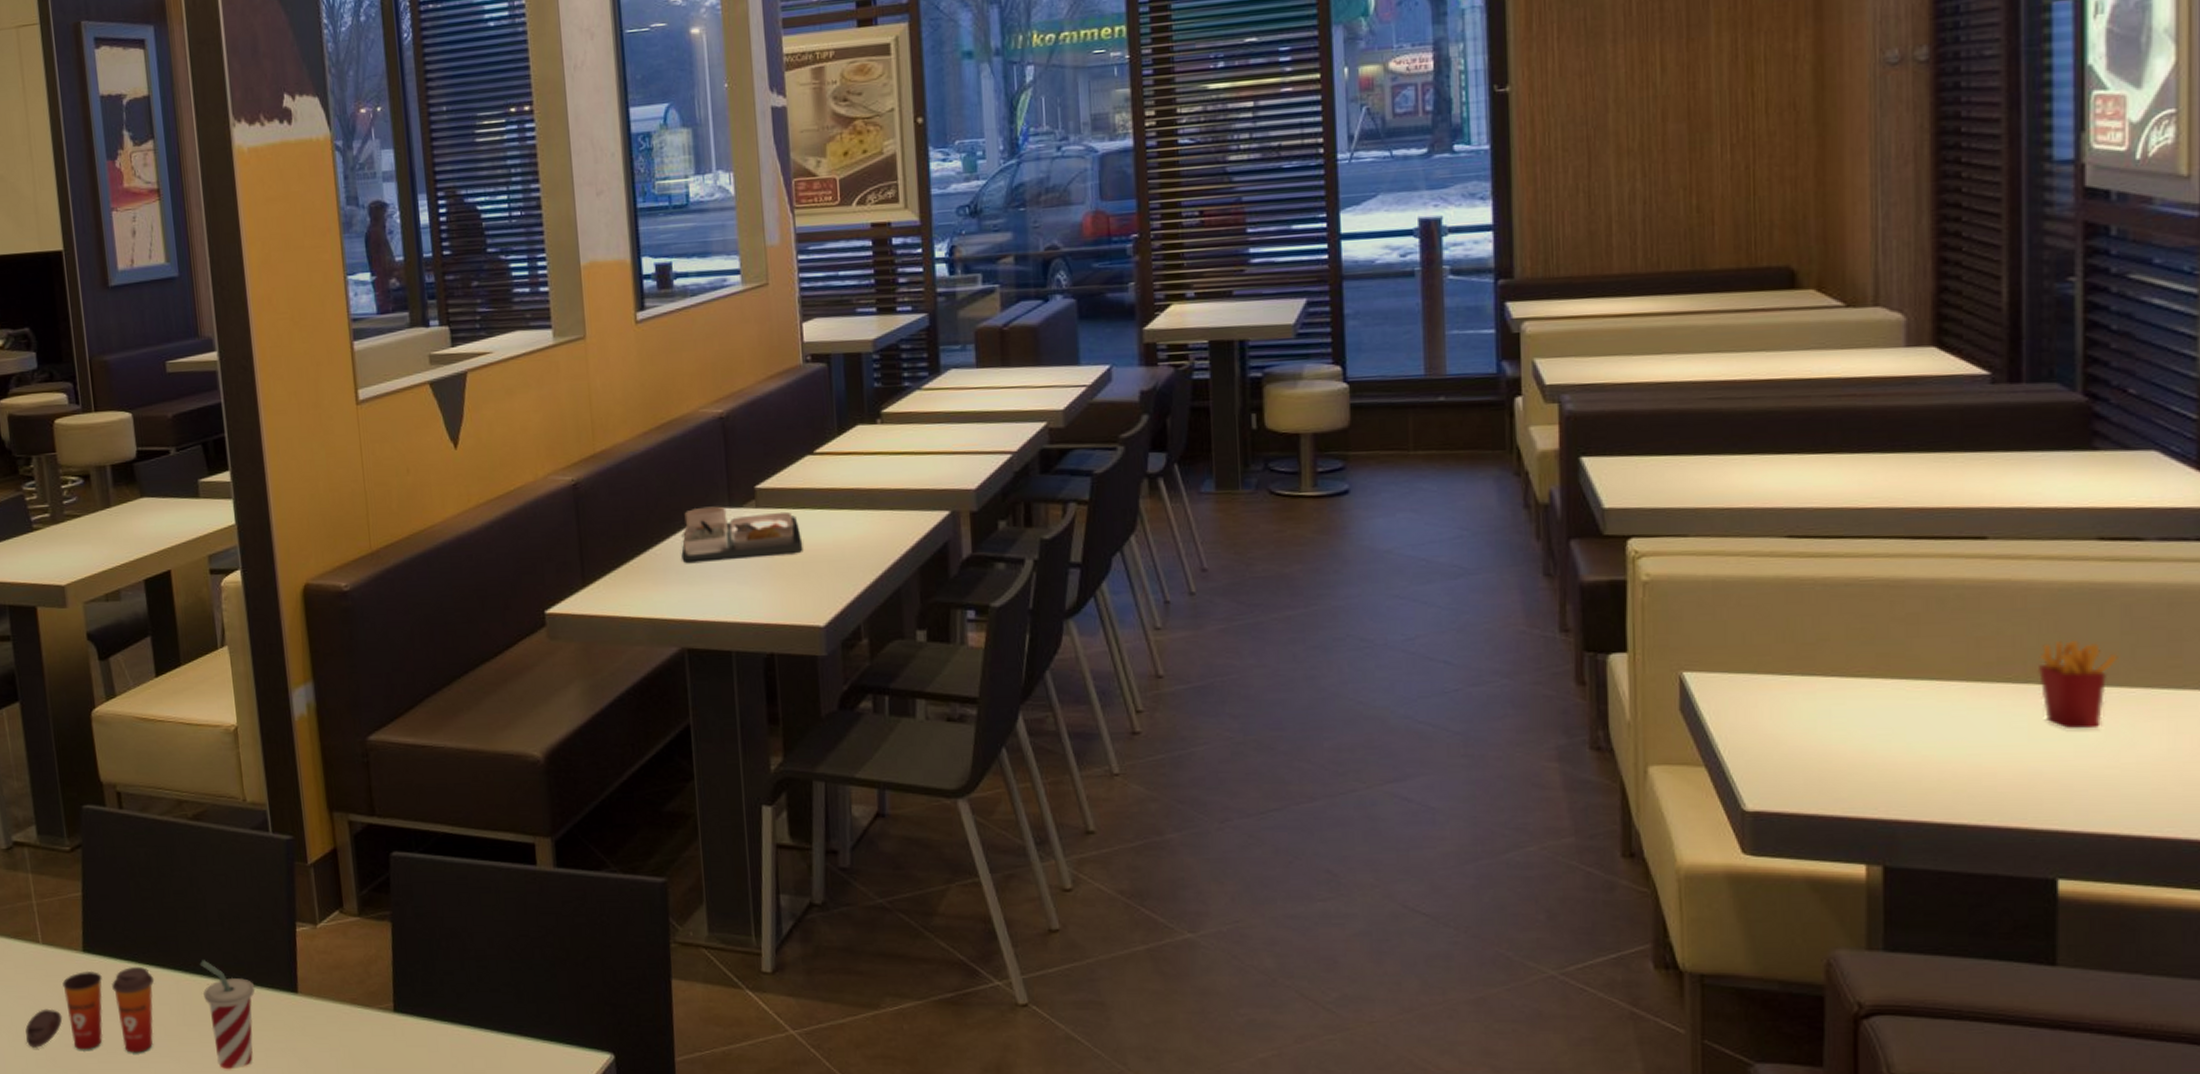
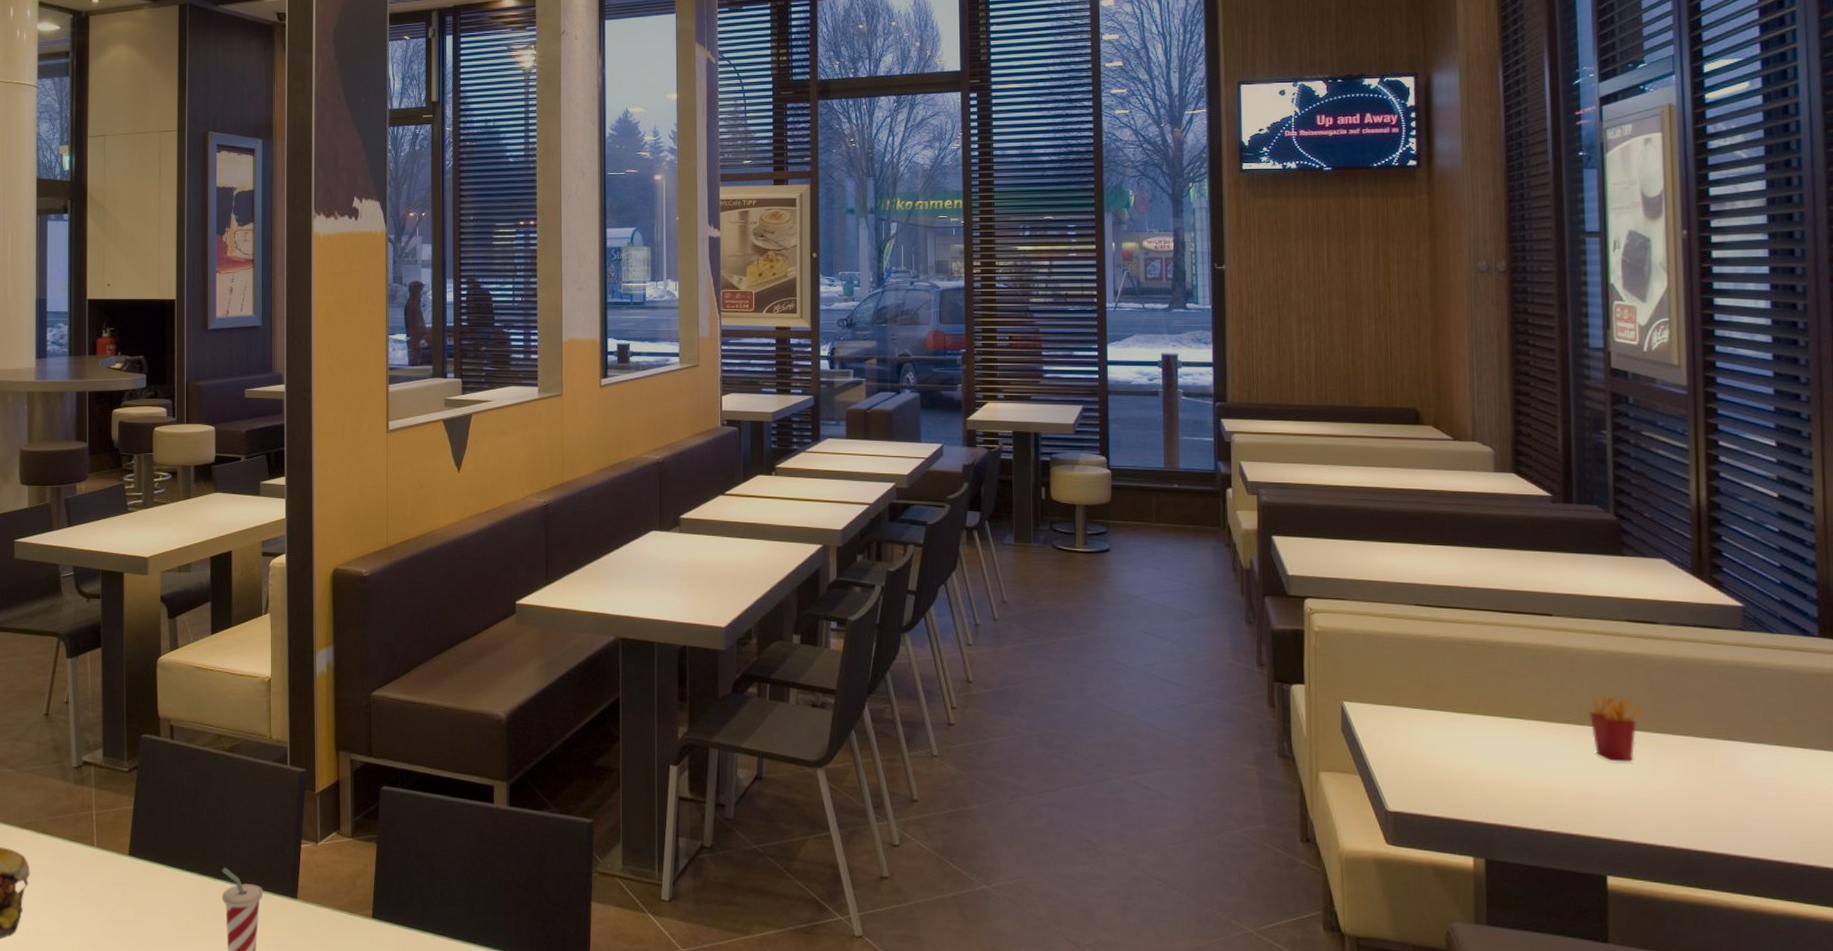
beverage cup: present [25,967,155,1053] -> none [75,870,184,943]
food tray: present [681,506,803,564] -> none [622,529,713,572]

